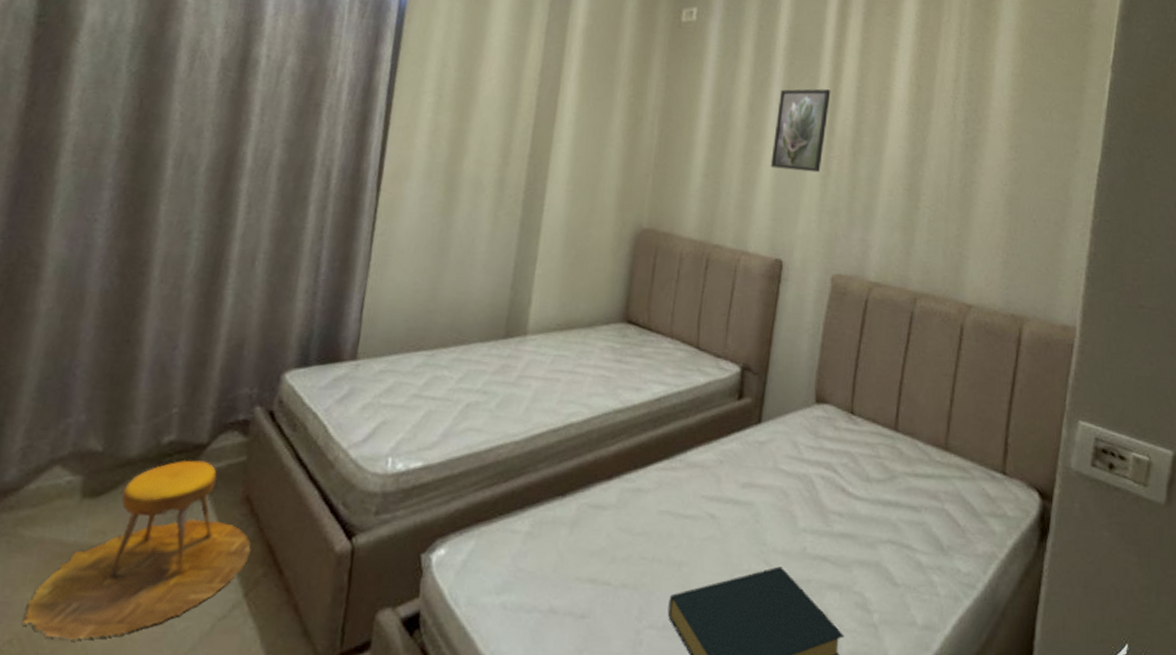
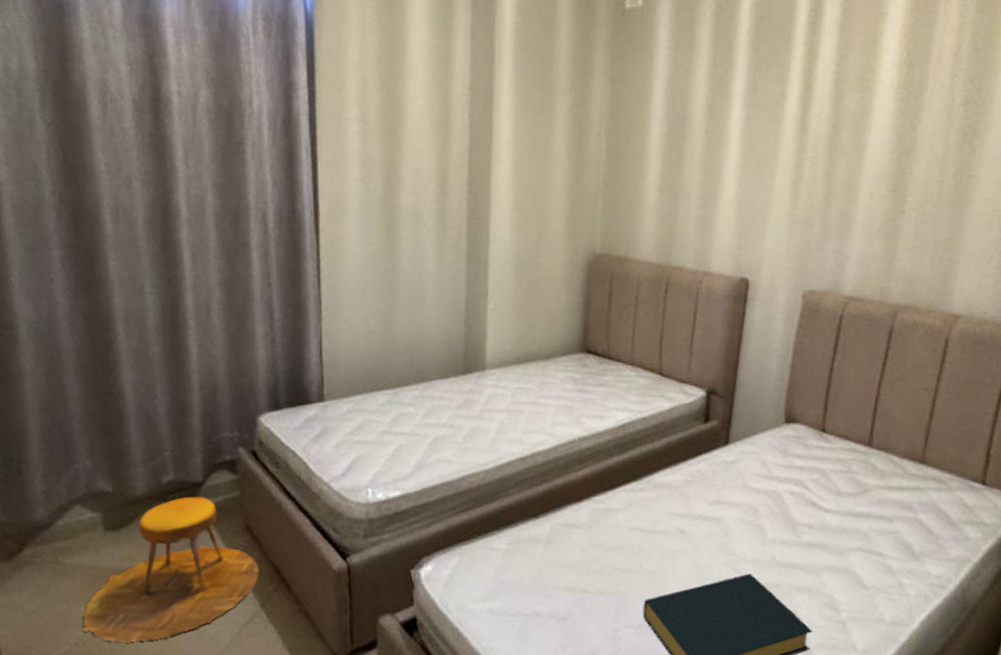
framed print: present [770,89,831,173] -> none [733,78,804,179]

